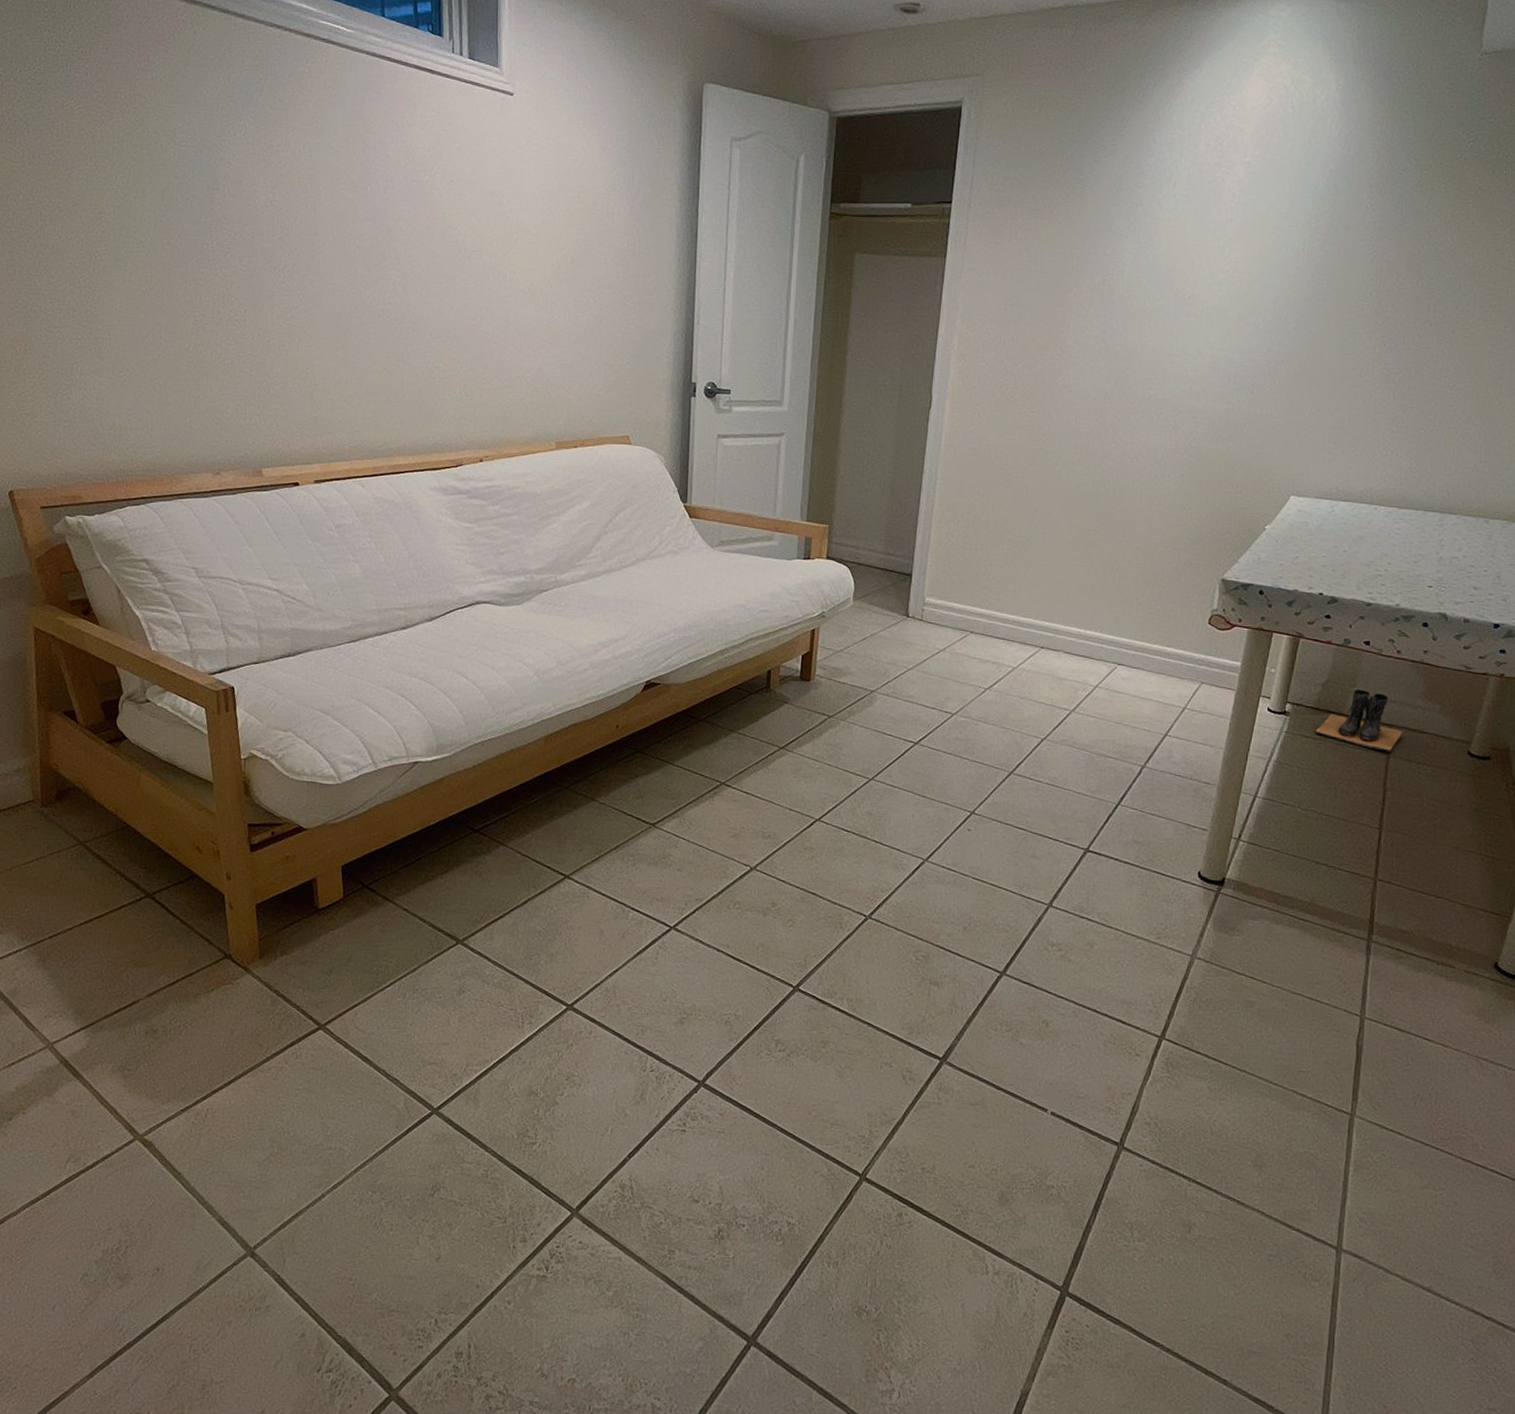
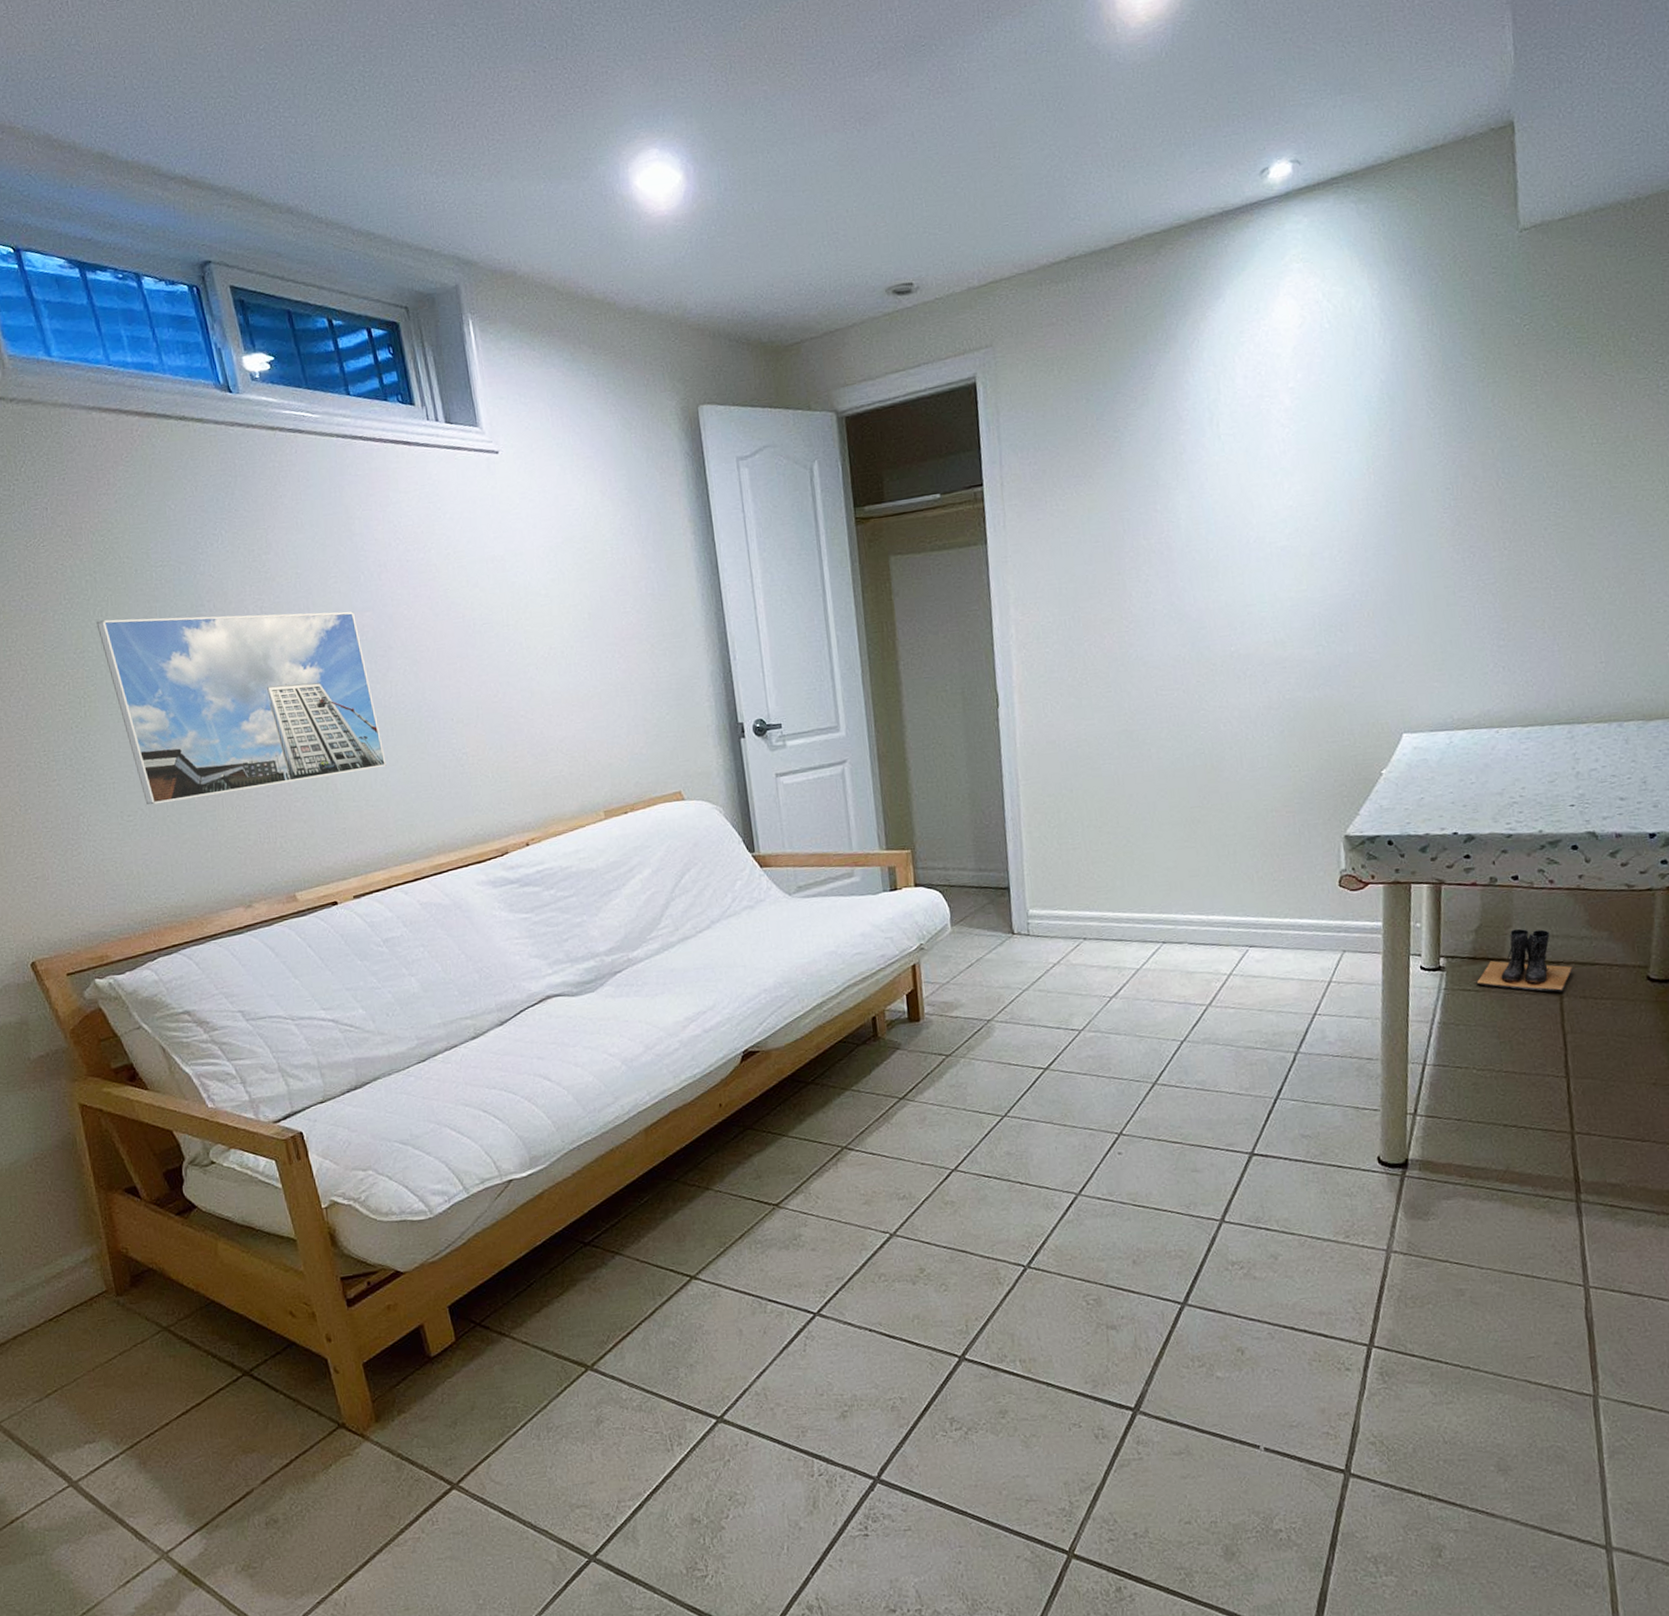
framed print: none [117,187,364,367] -> present [96,611,387,805]

